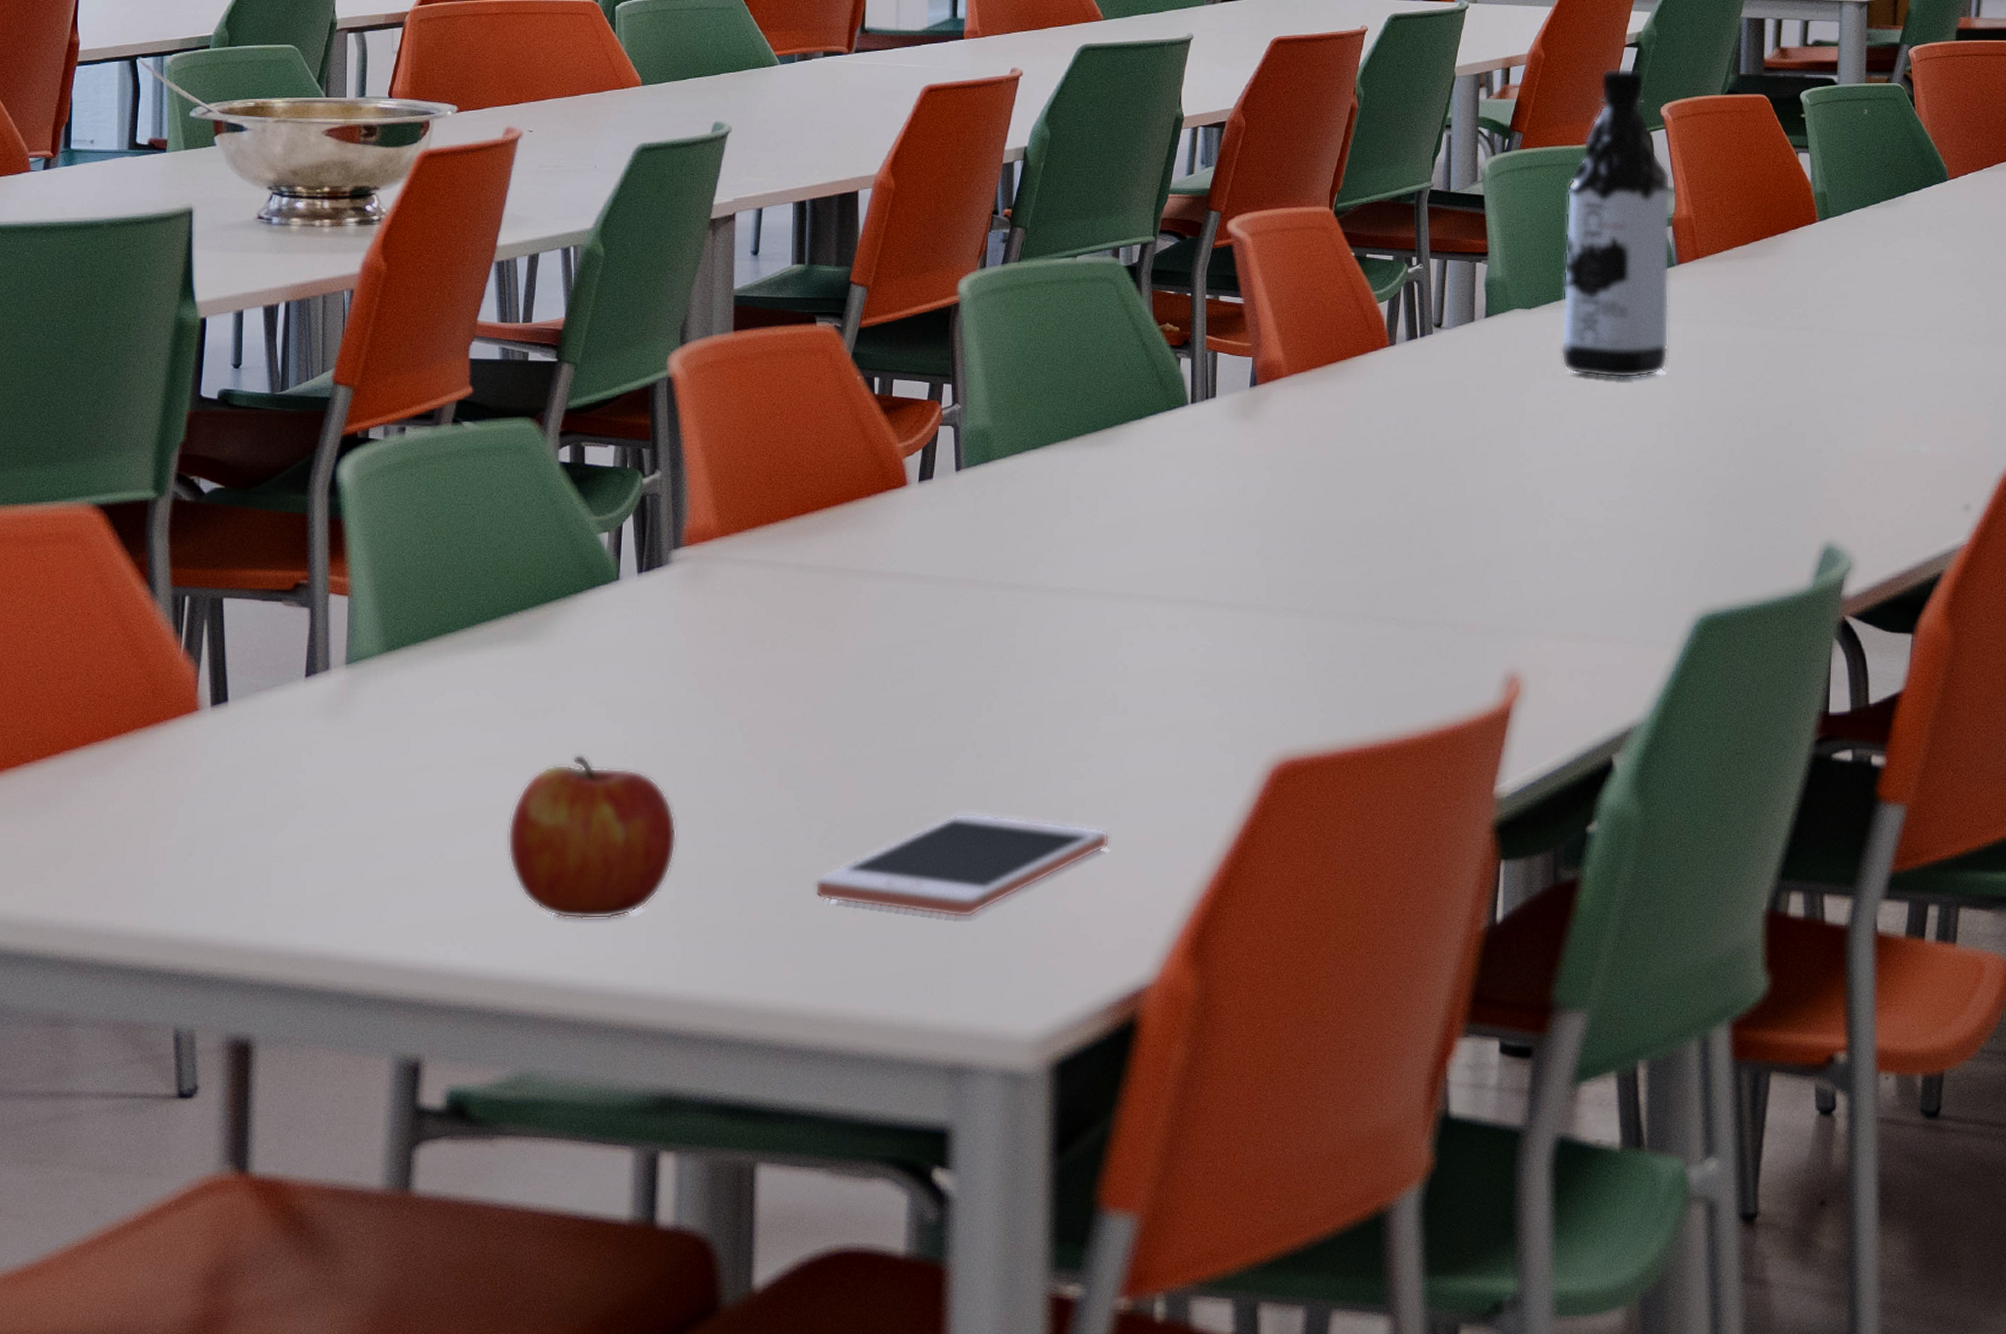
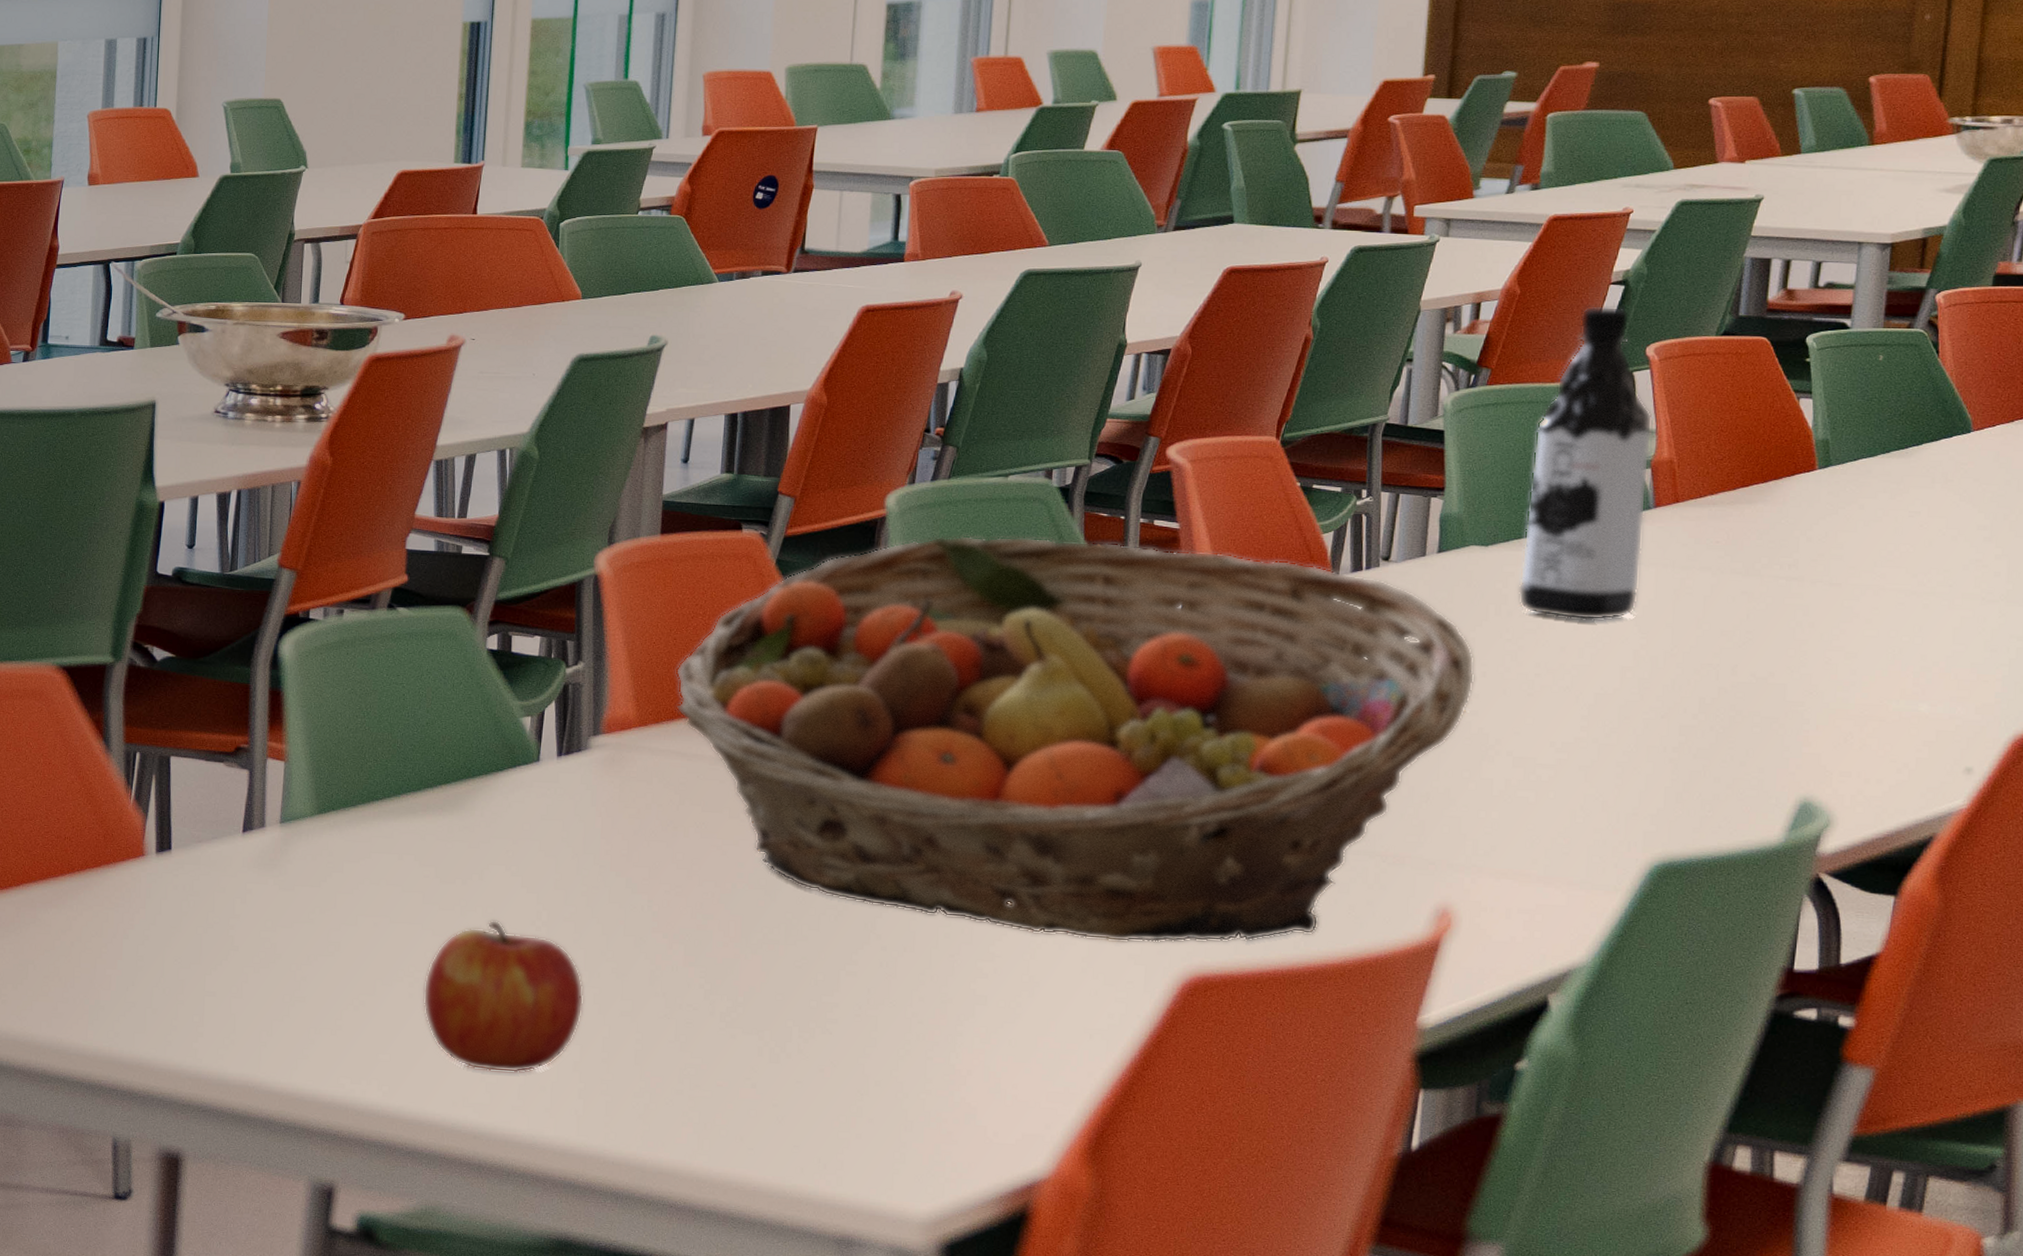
fruit basket: none [755,318,1527,732] -> present [675,535,1475,943]
cell phone: present [814,812,1110,918] -> none [714,1000,1012,1101]

